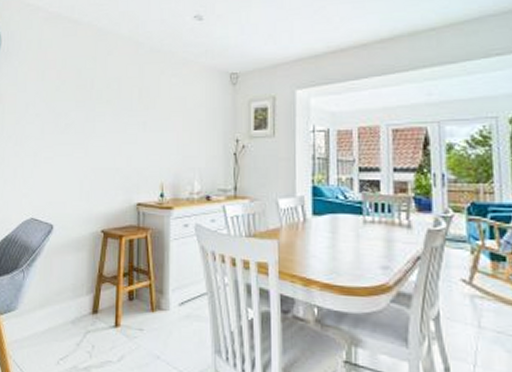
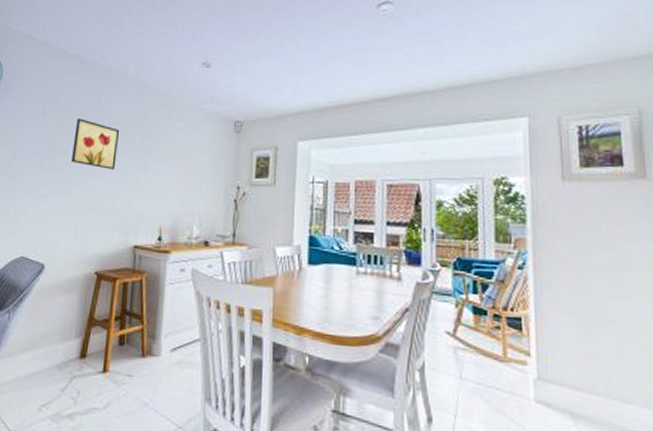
wall art: none [72,80,117,129] -> present [71,119,120,170]

